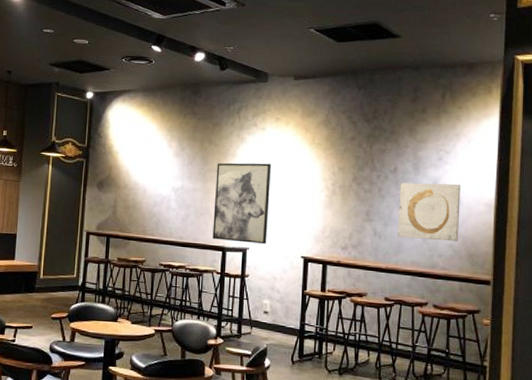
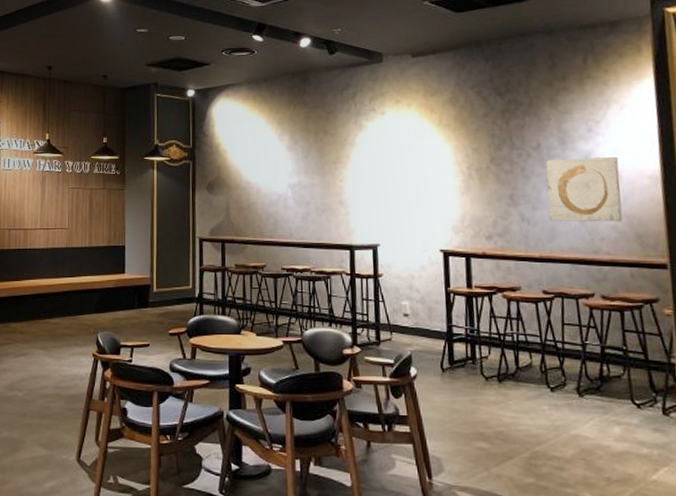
wall art: present [212,162,271,245] -> none [335,150,399,240]

